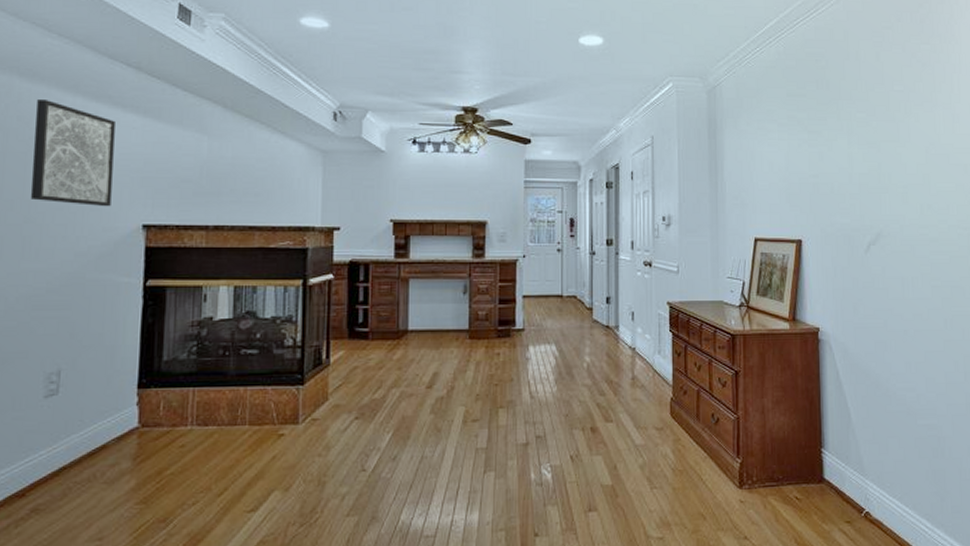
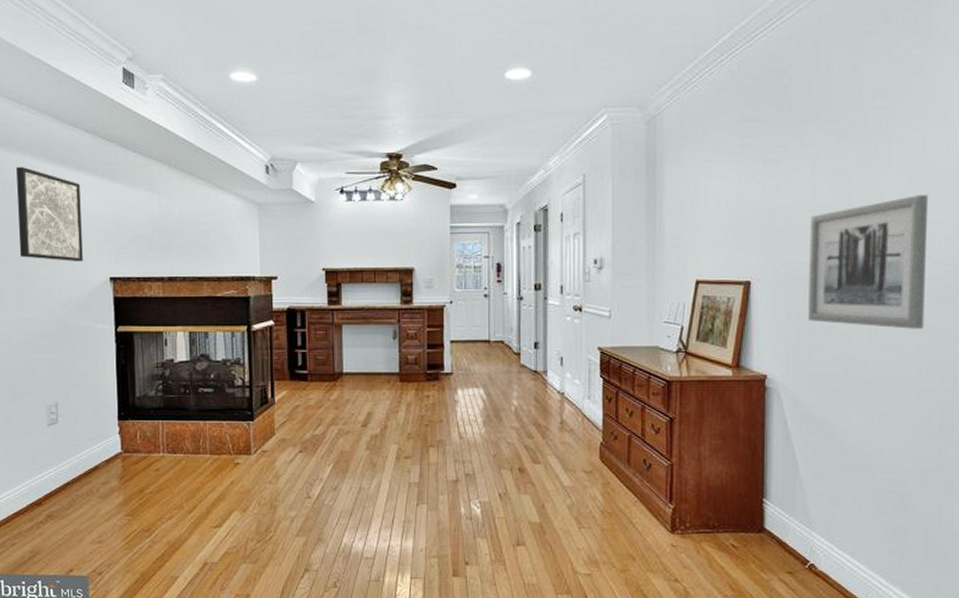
wall art: none [849,167,946,285] -> present [808,195,929,329]

